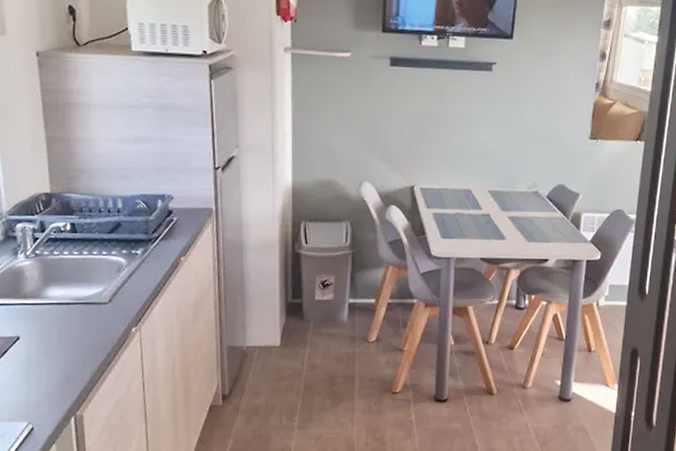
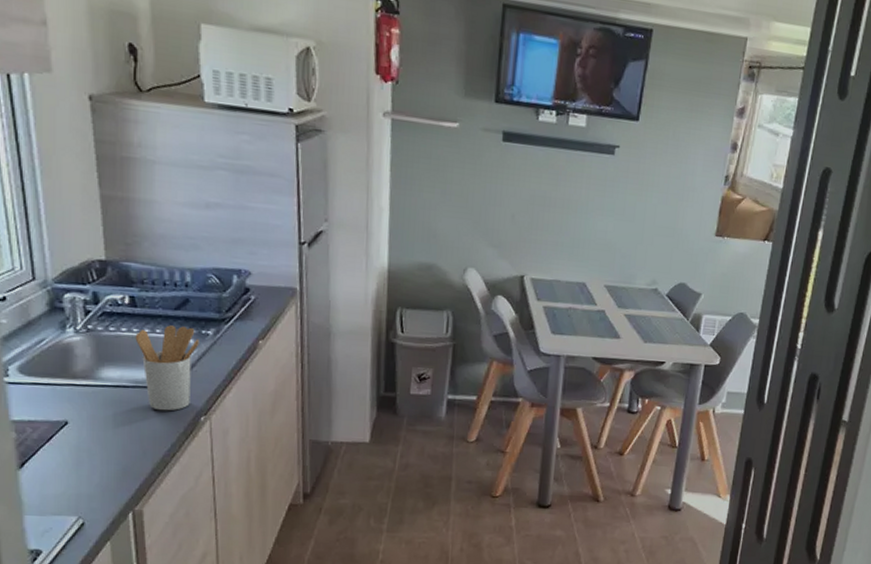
utensil holder: none [75,247,130,324] -> present [135,325,200,411]

